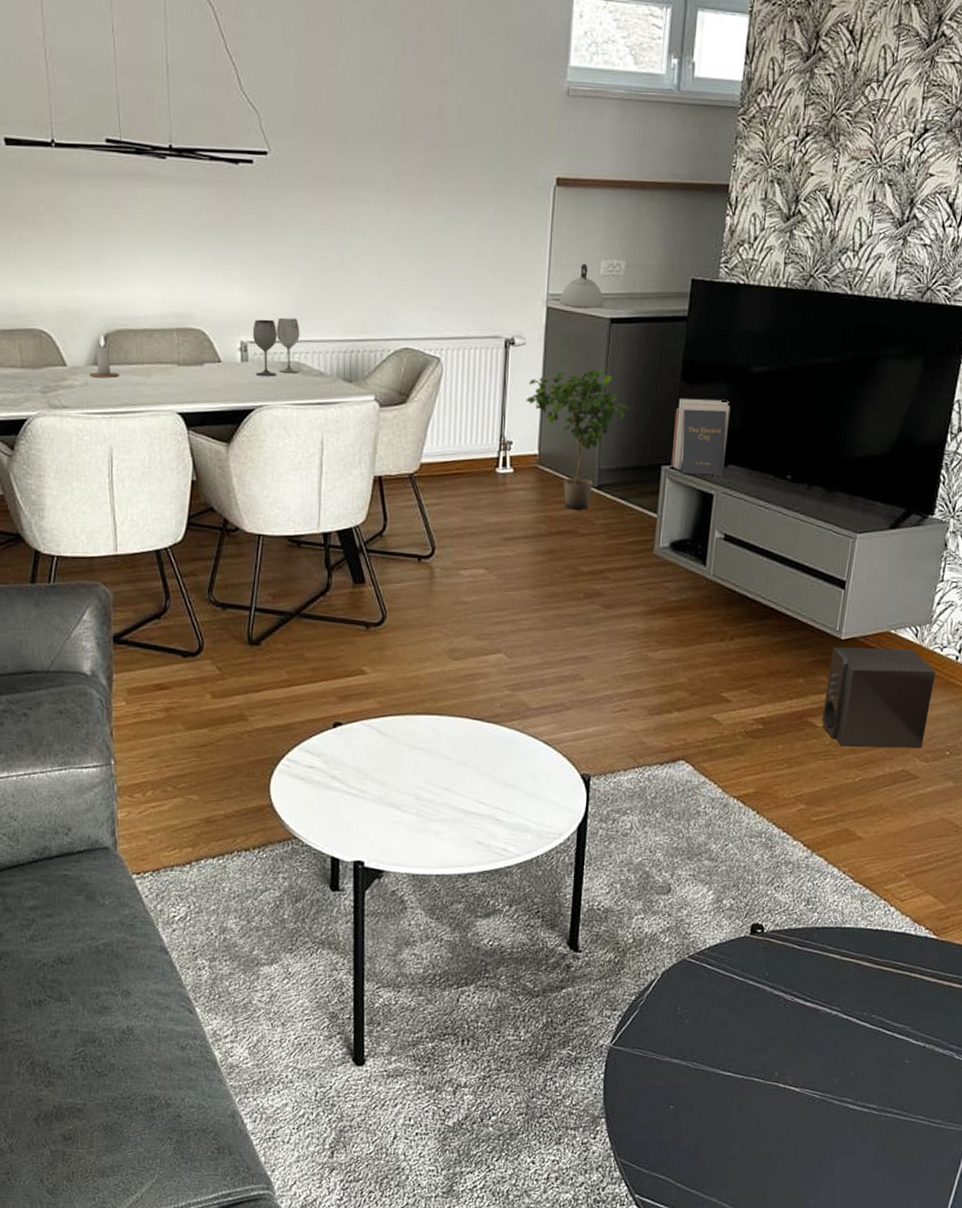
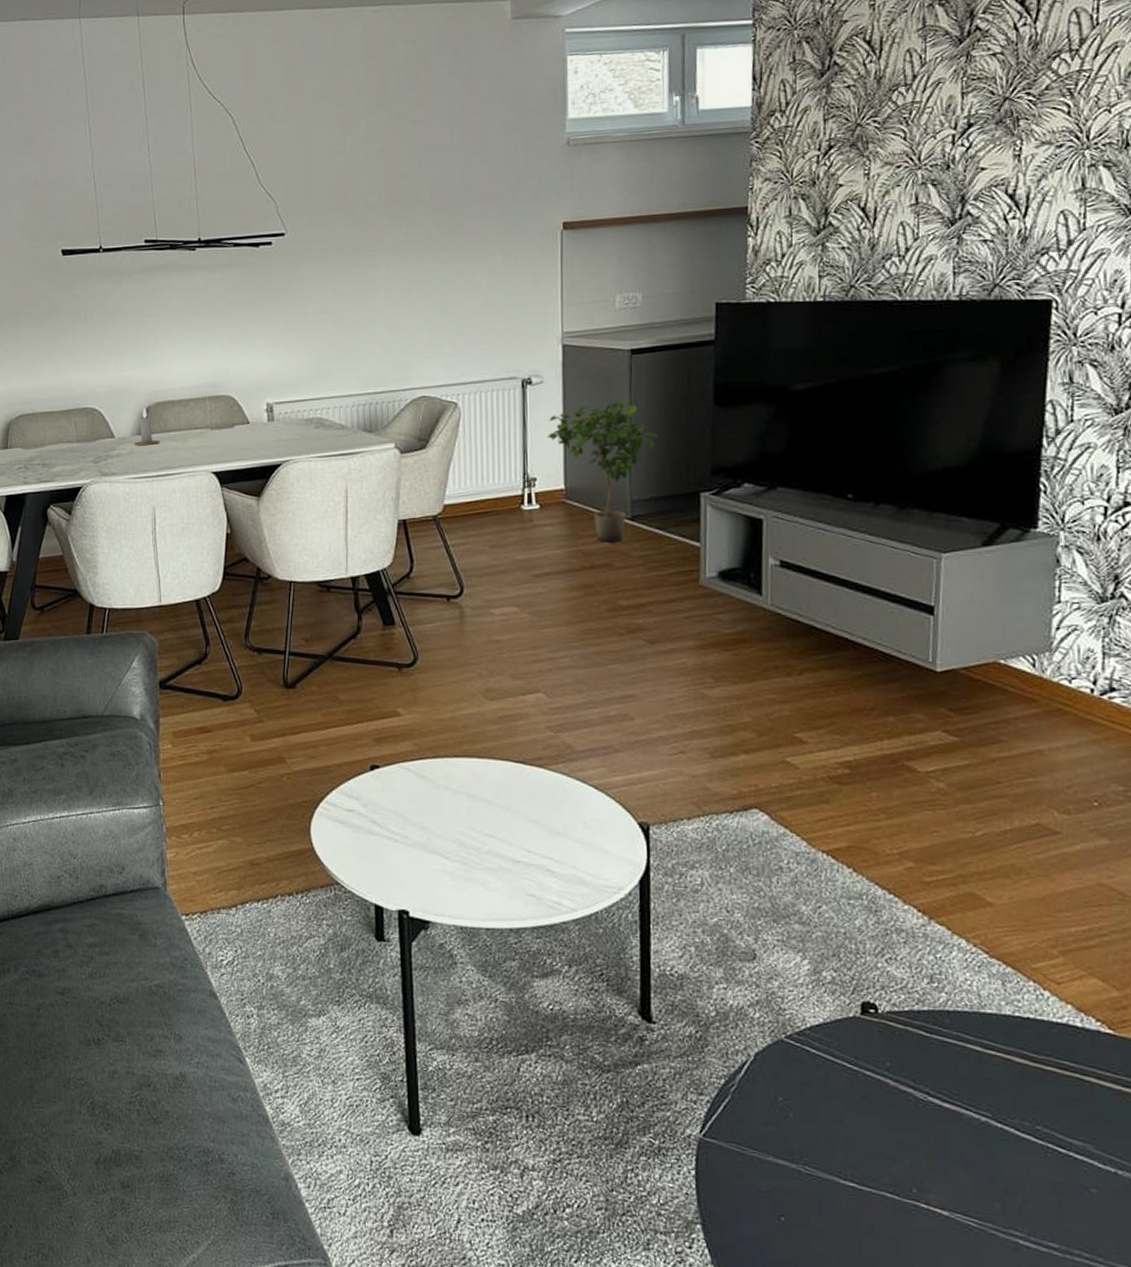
wineglass: present [252,317,300,377] -> none [277,377,322,434]
kettle: present [560,263,604,308] -> none [575,299,622,342]
books: present [671,399,731,476] -> none [710,420,773,500]
speaker: present [822,647,936,747] -> none [923,680,1067,797]

